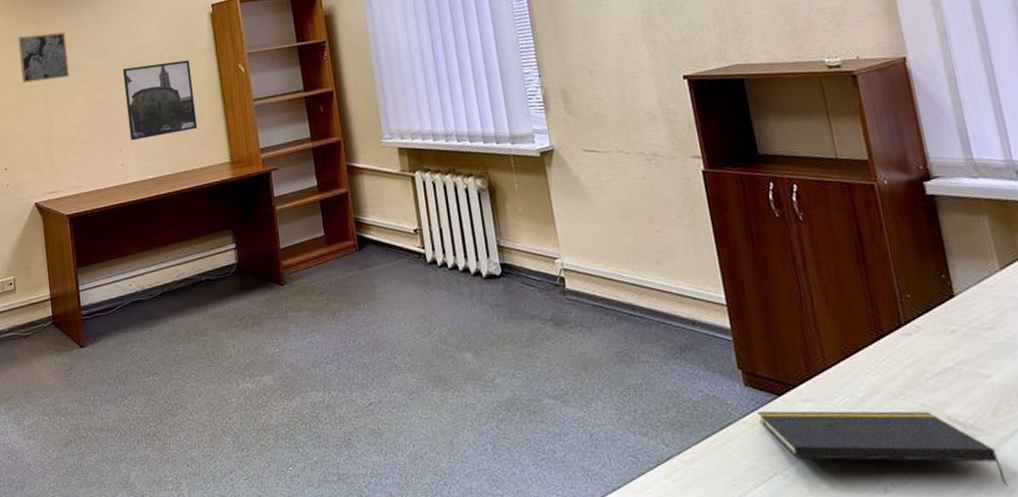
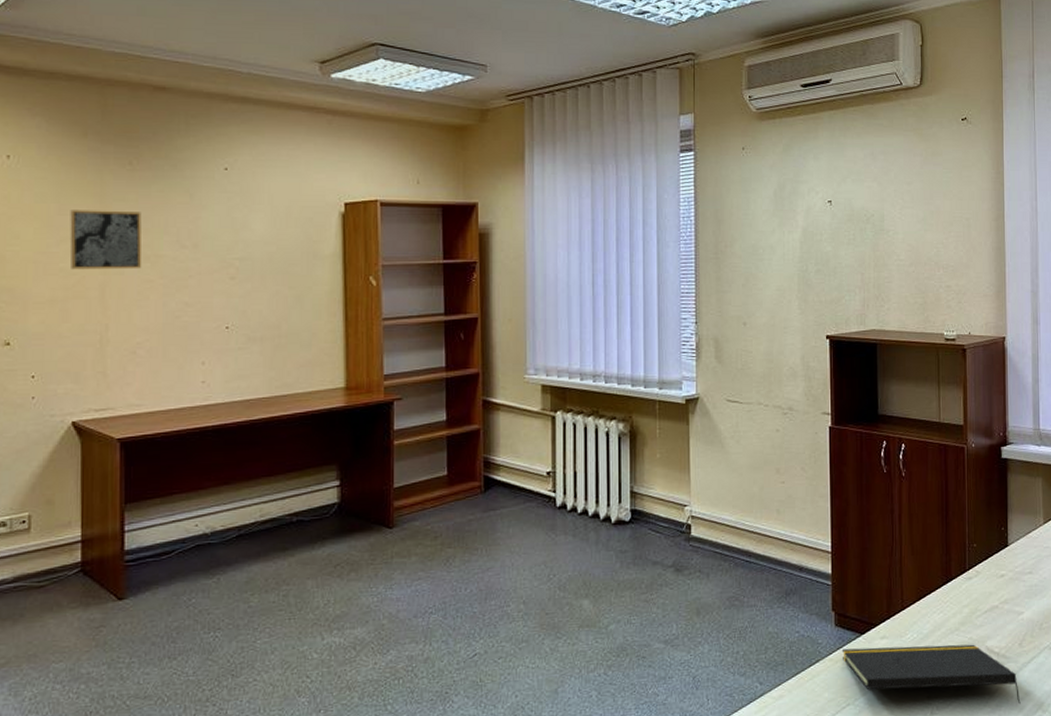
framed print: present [122,60,198,141] -> none [217,265,309,354]

